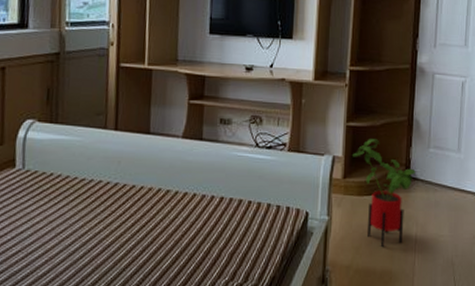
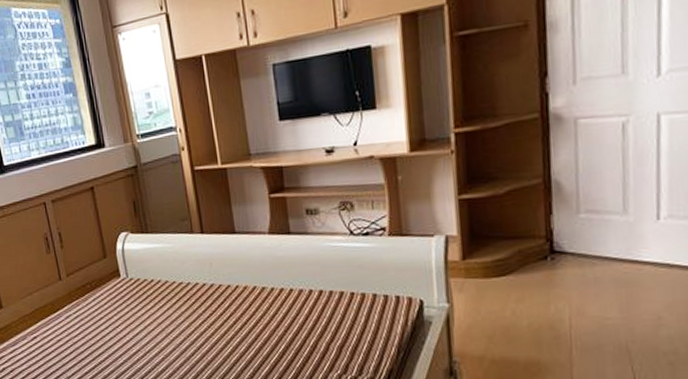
house plant: present [351,139,416,247] -> none [469,210,562,334]

